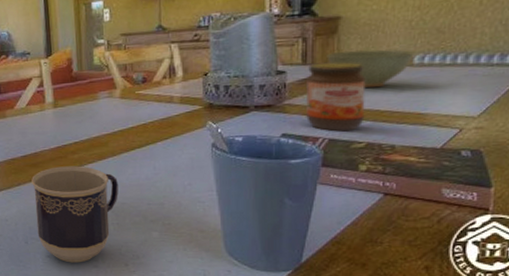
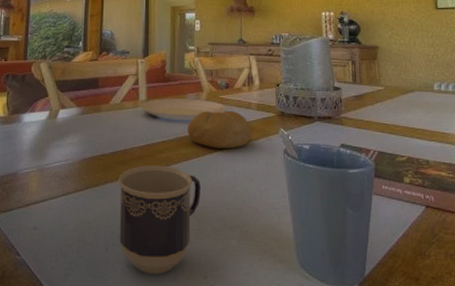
plate: none [48,96,145,121] -> present [141,98,227,121]
bread roll: none [101,106,174,147] -> present [188,110,252,149]
jam: present [306,62,366,132] -> none [357,84,404,145]
bowl: present [326,49,415,88] -> none [370,74,434,108]

